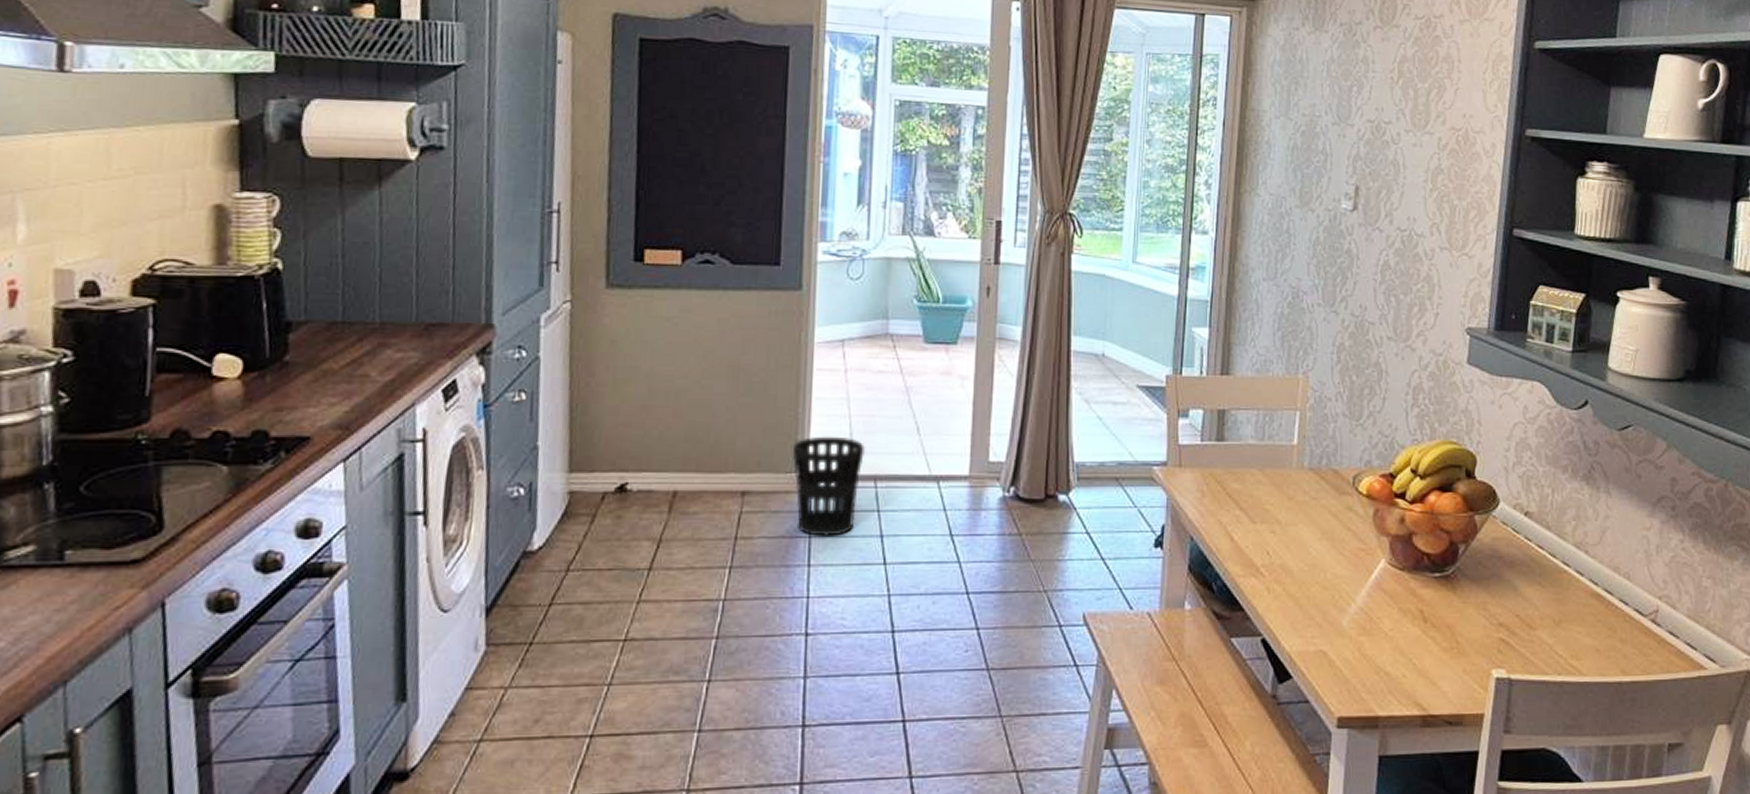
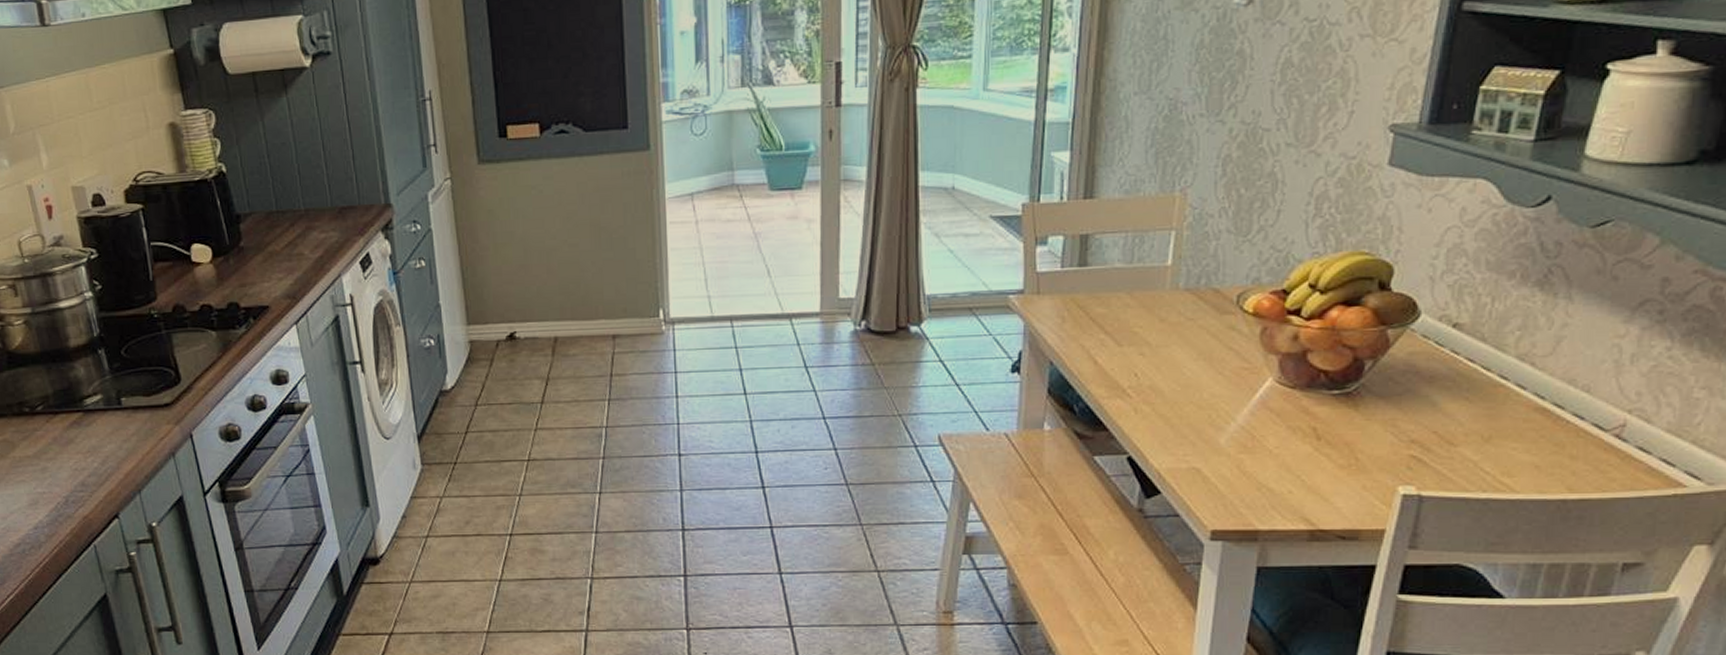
wastebasket: present [793,436,866,536] -> none [655,282,721,372]

